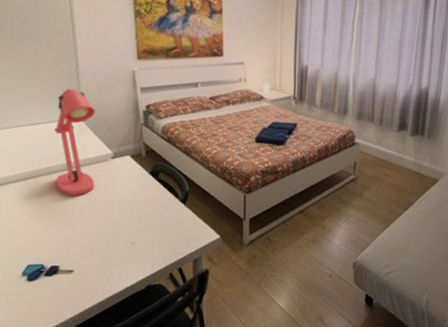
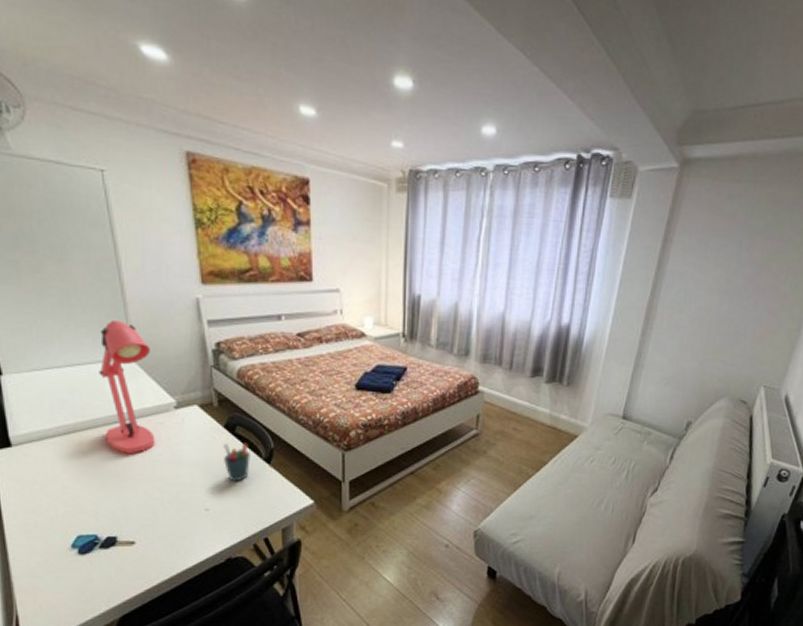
pen holder: none [148,186,171,219] -> present [223,442,252,482]

